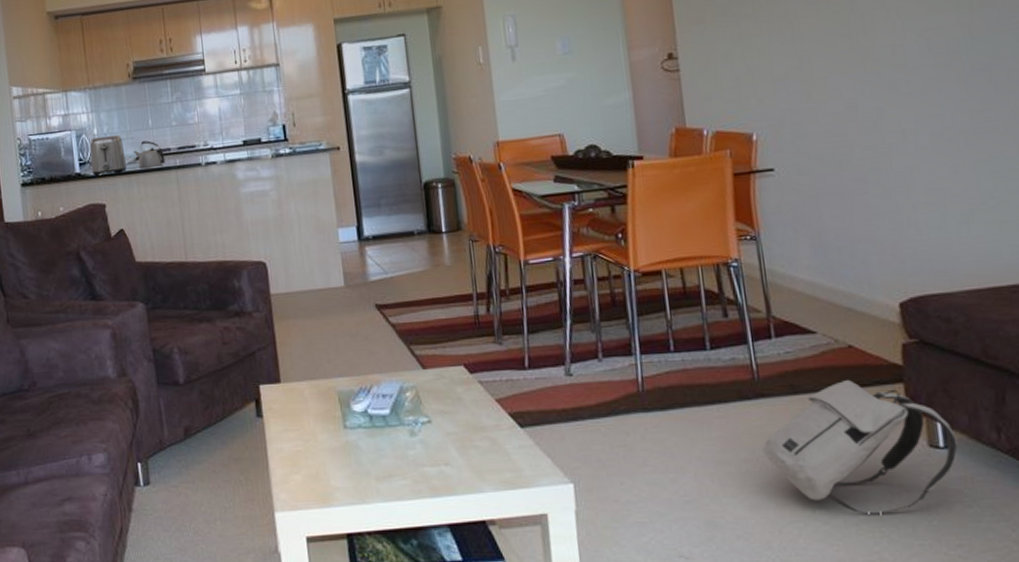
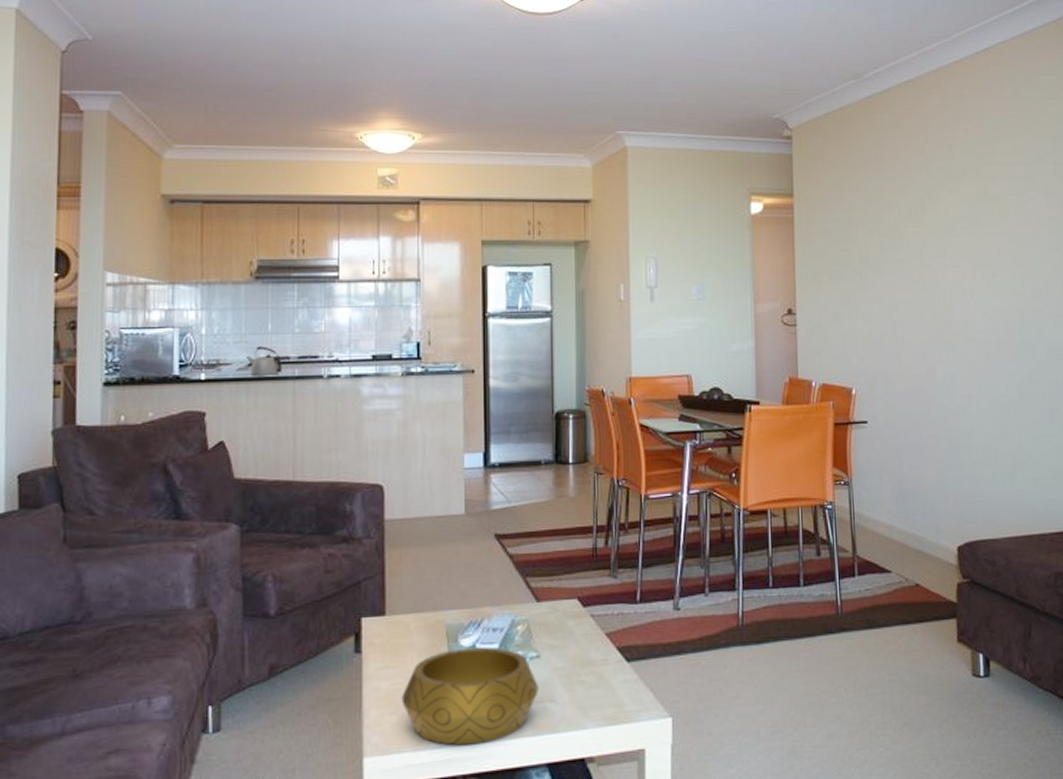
toaster: present [90,135,127,177] -> none [193,337,236,381]
decorative bowl: none [303,412,433,504] -> present [401,647,539,746]
backpack: present [762,379,958,514] -> none [840,615,994,739]

